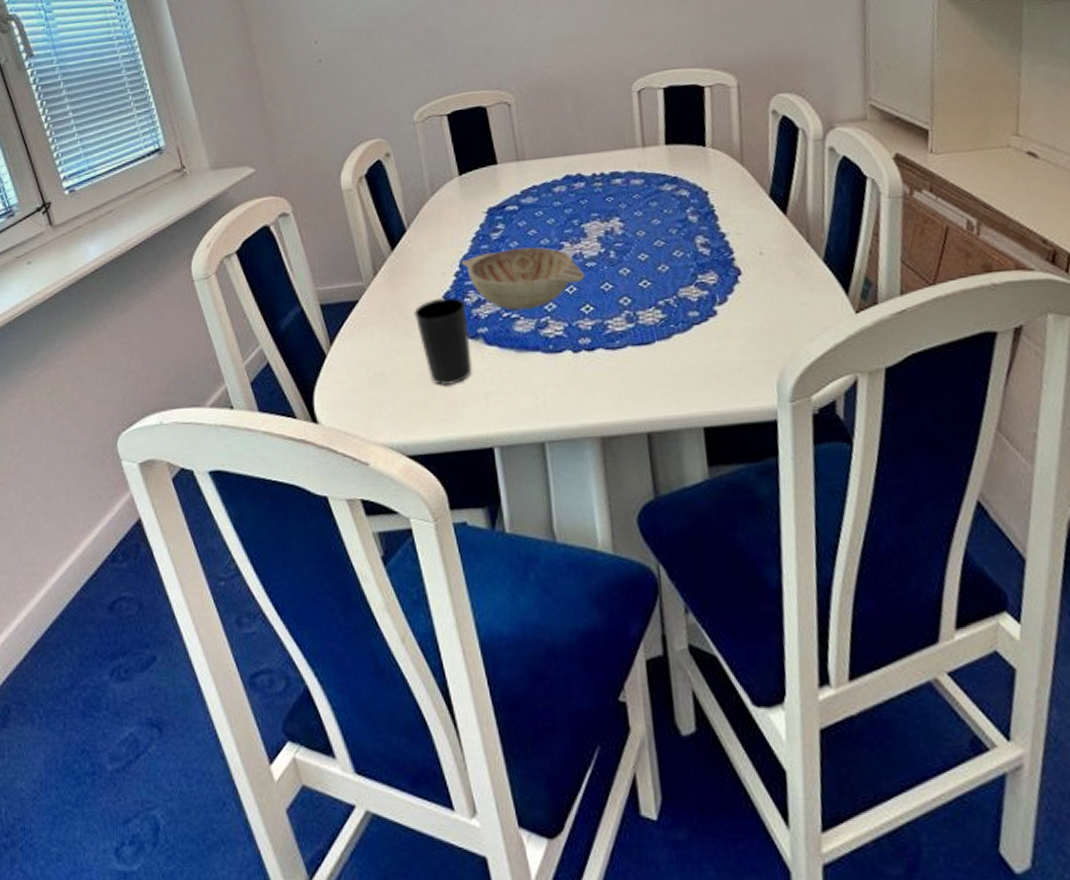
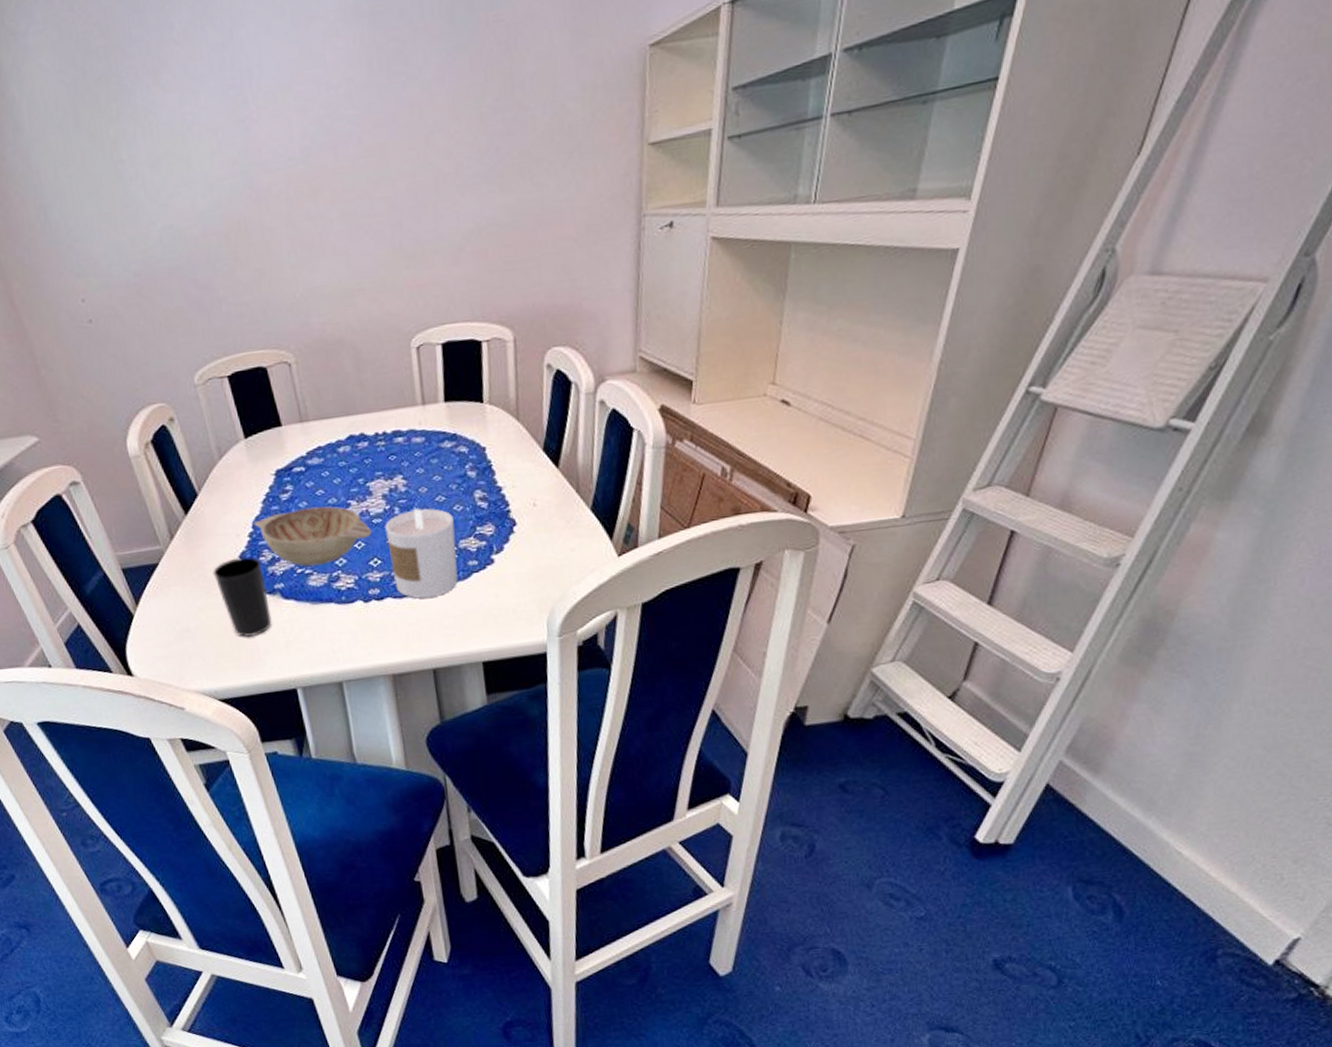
candle: none [599,252,677,351] -> present [385,508,458,599]

